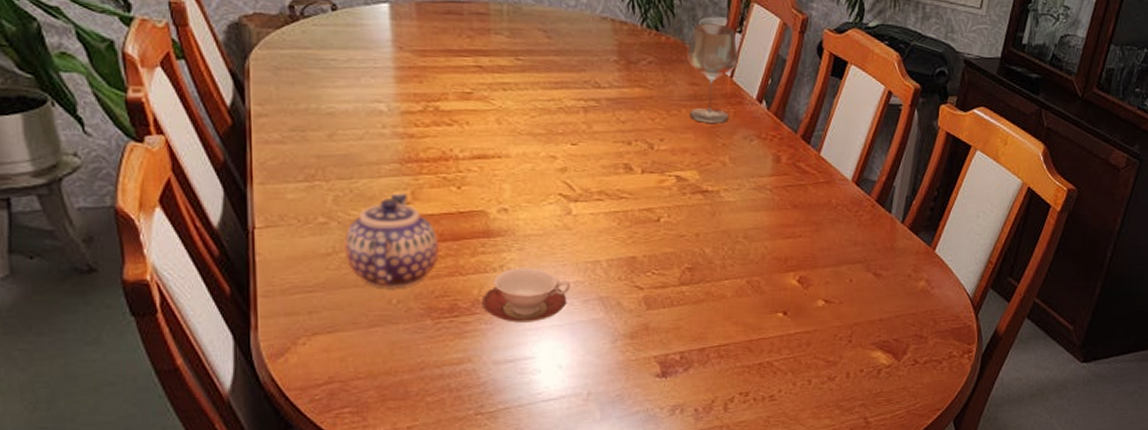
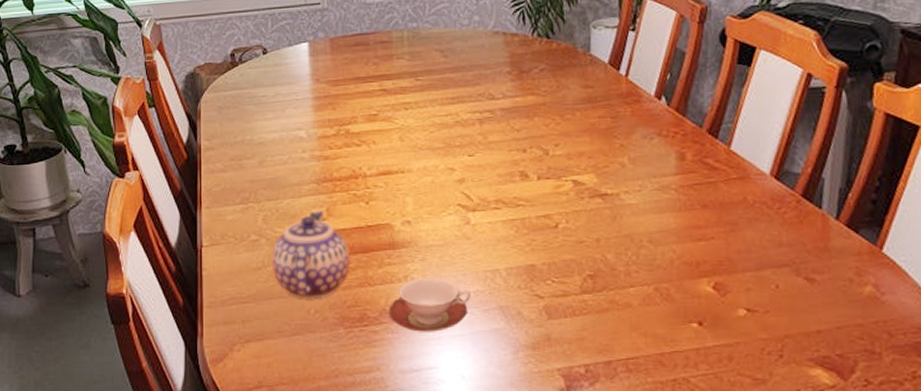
wine glass: present [687,23,738,123] -> none [579,24,633,125]

